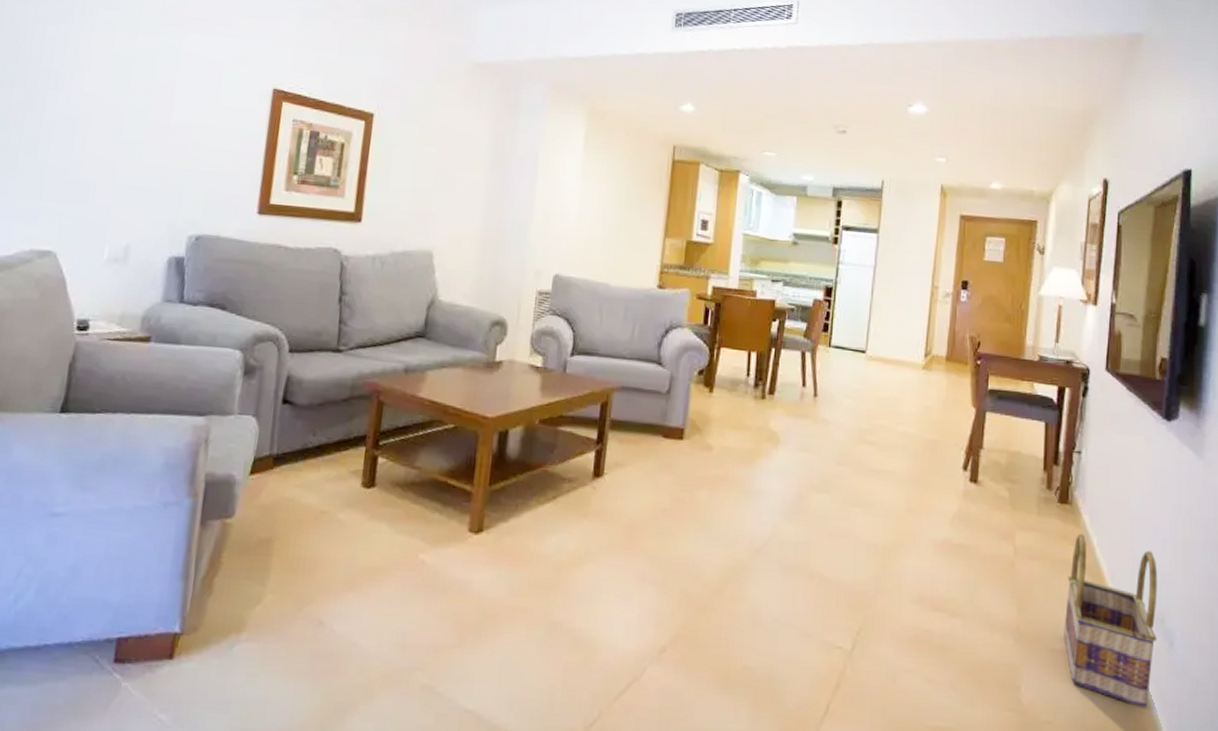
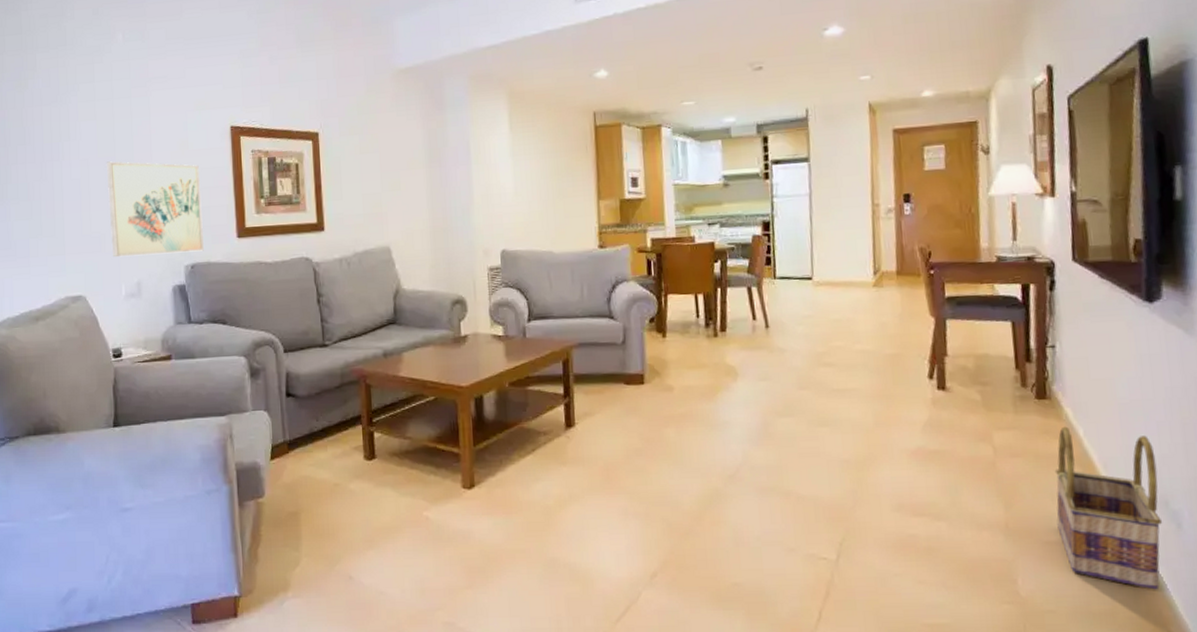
wall art: none [101,102,227,223] -> present [106,161,204,258]

